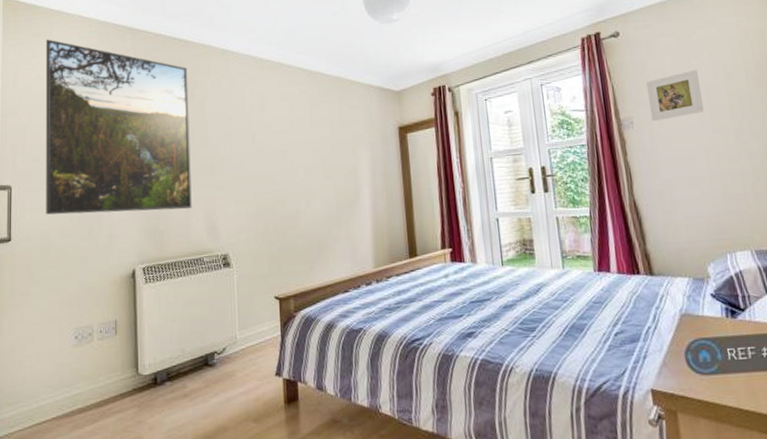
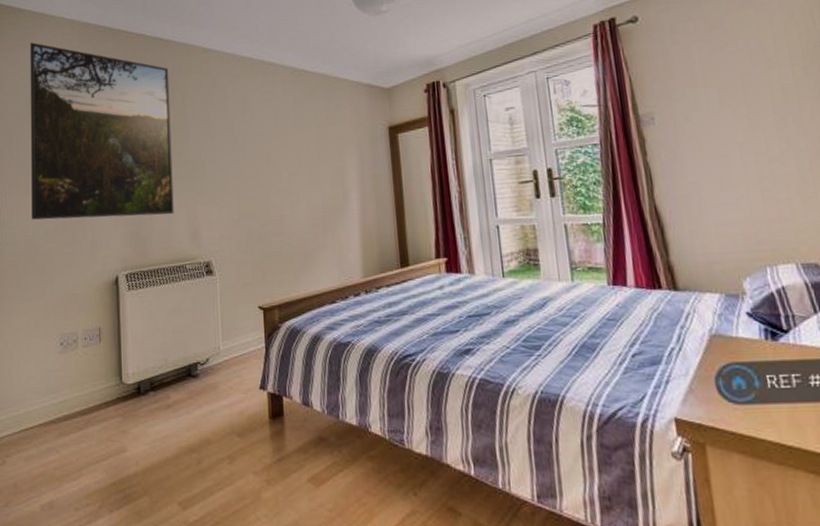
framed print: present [646,69,705,122] -> none [670,56,740,117]

